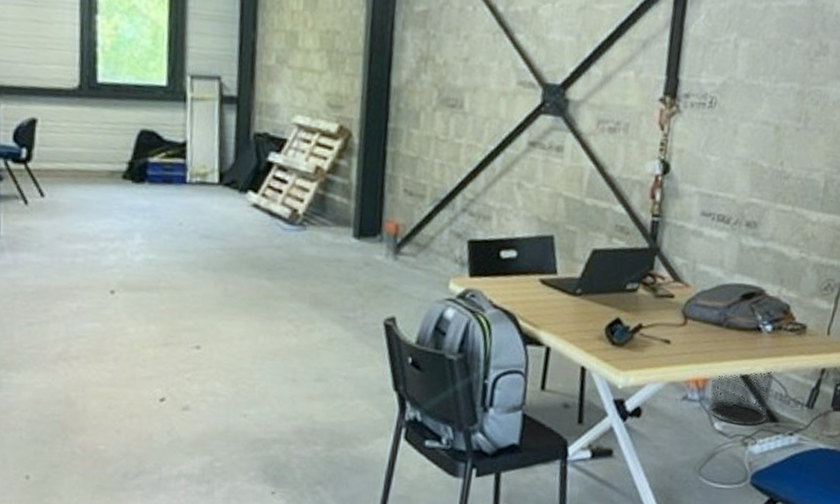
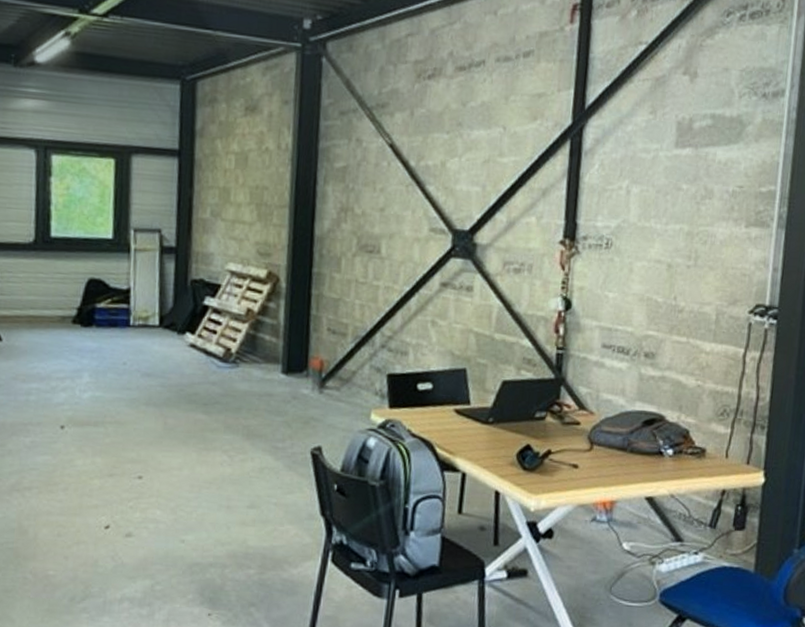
waste bin: present [708,372,775,425] -> none [616,493,678,545]

